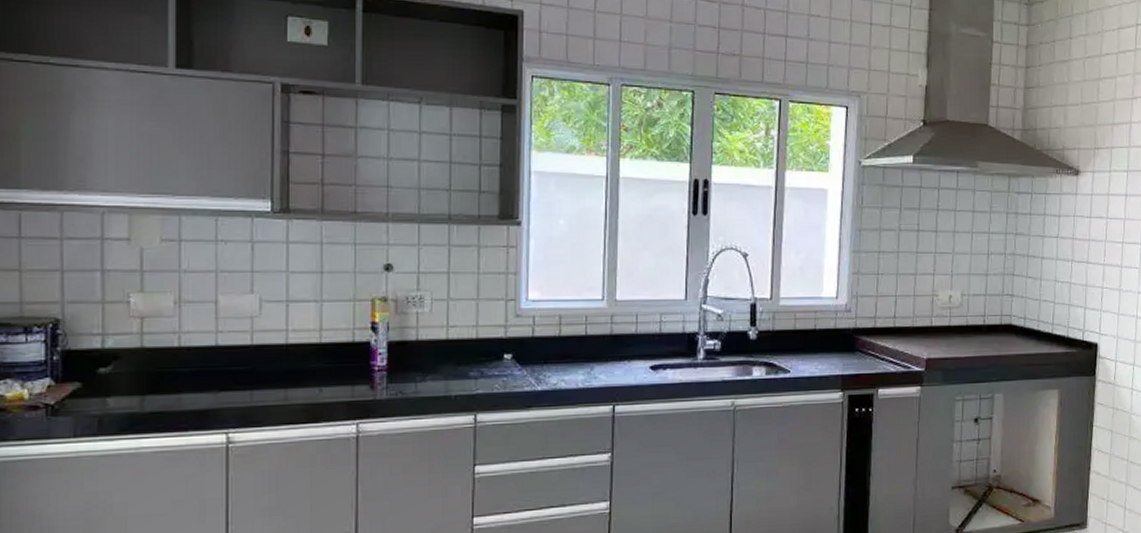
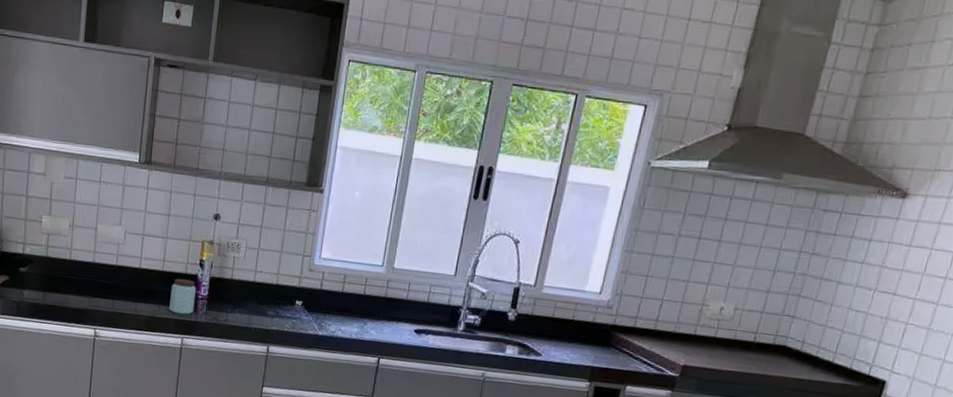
peanut butter: none [335,349,369,395] -> present [169,278,196,315]

